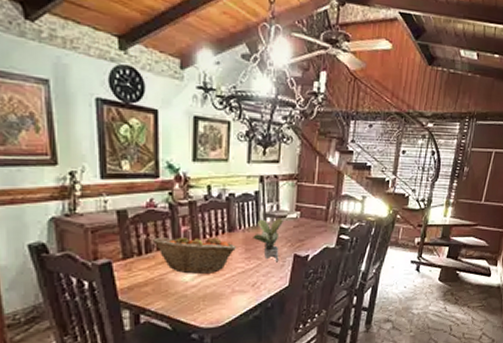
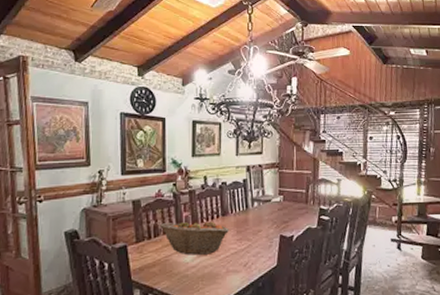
potted plant: present [253,218,283,263] -> none [243,202,269,243]

